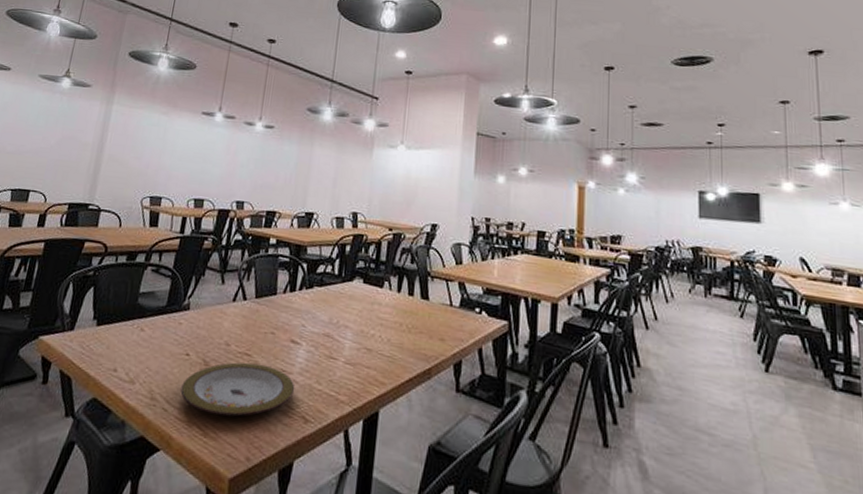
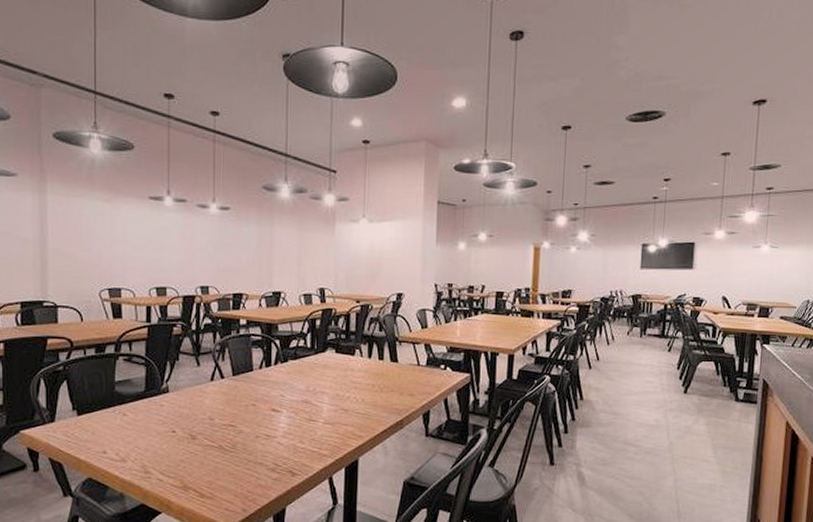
plate: present [180,362,295,417] -> none [172,432,280,478]

